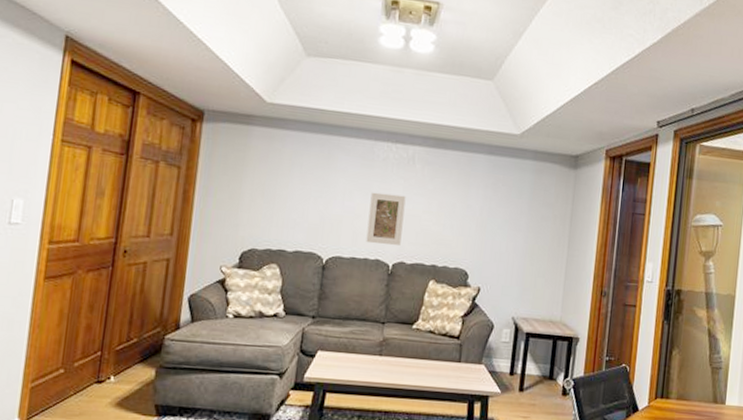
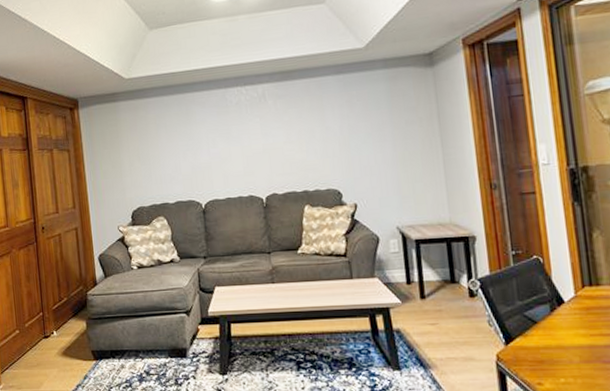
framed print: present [366,192,406,245] -> none [232,132,269,183]

